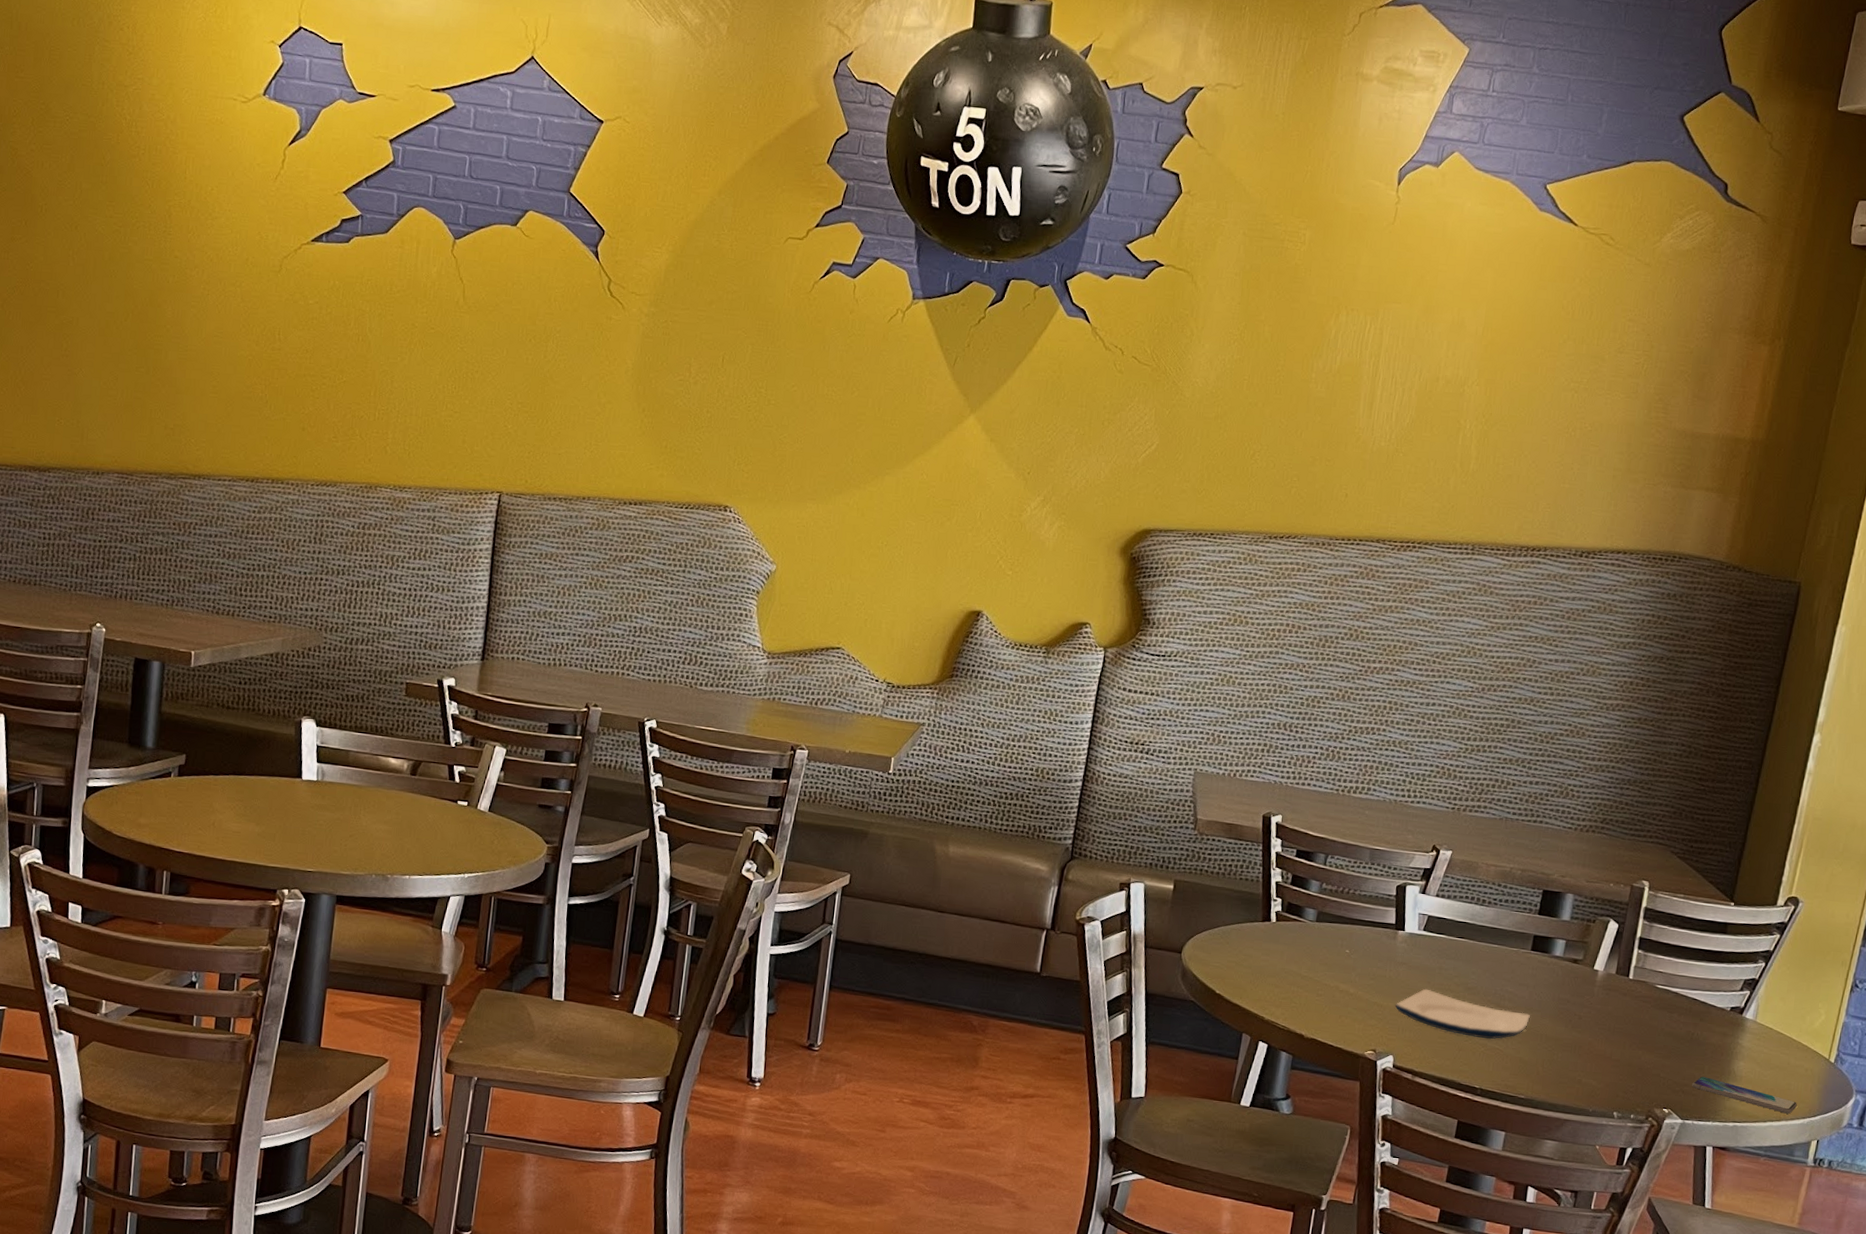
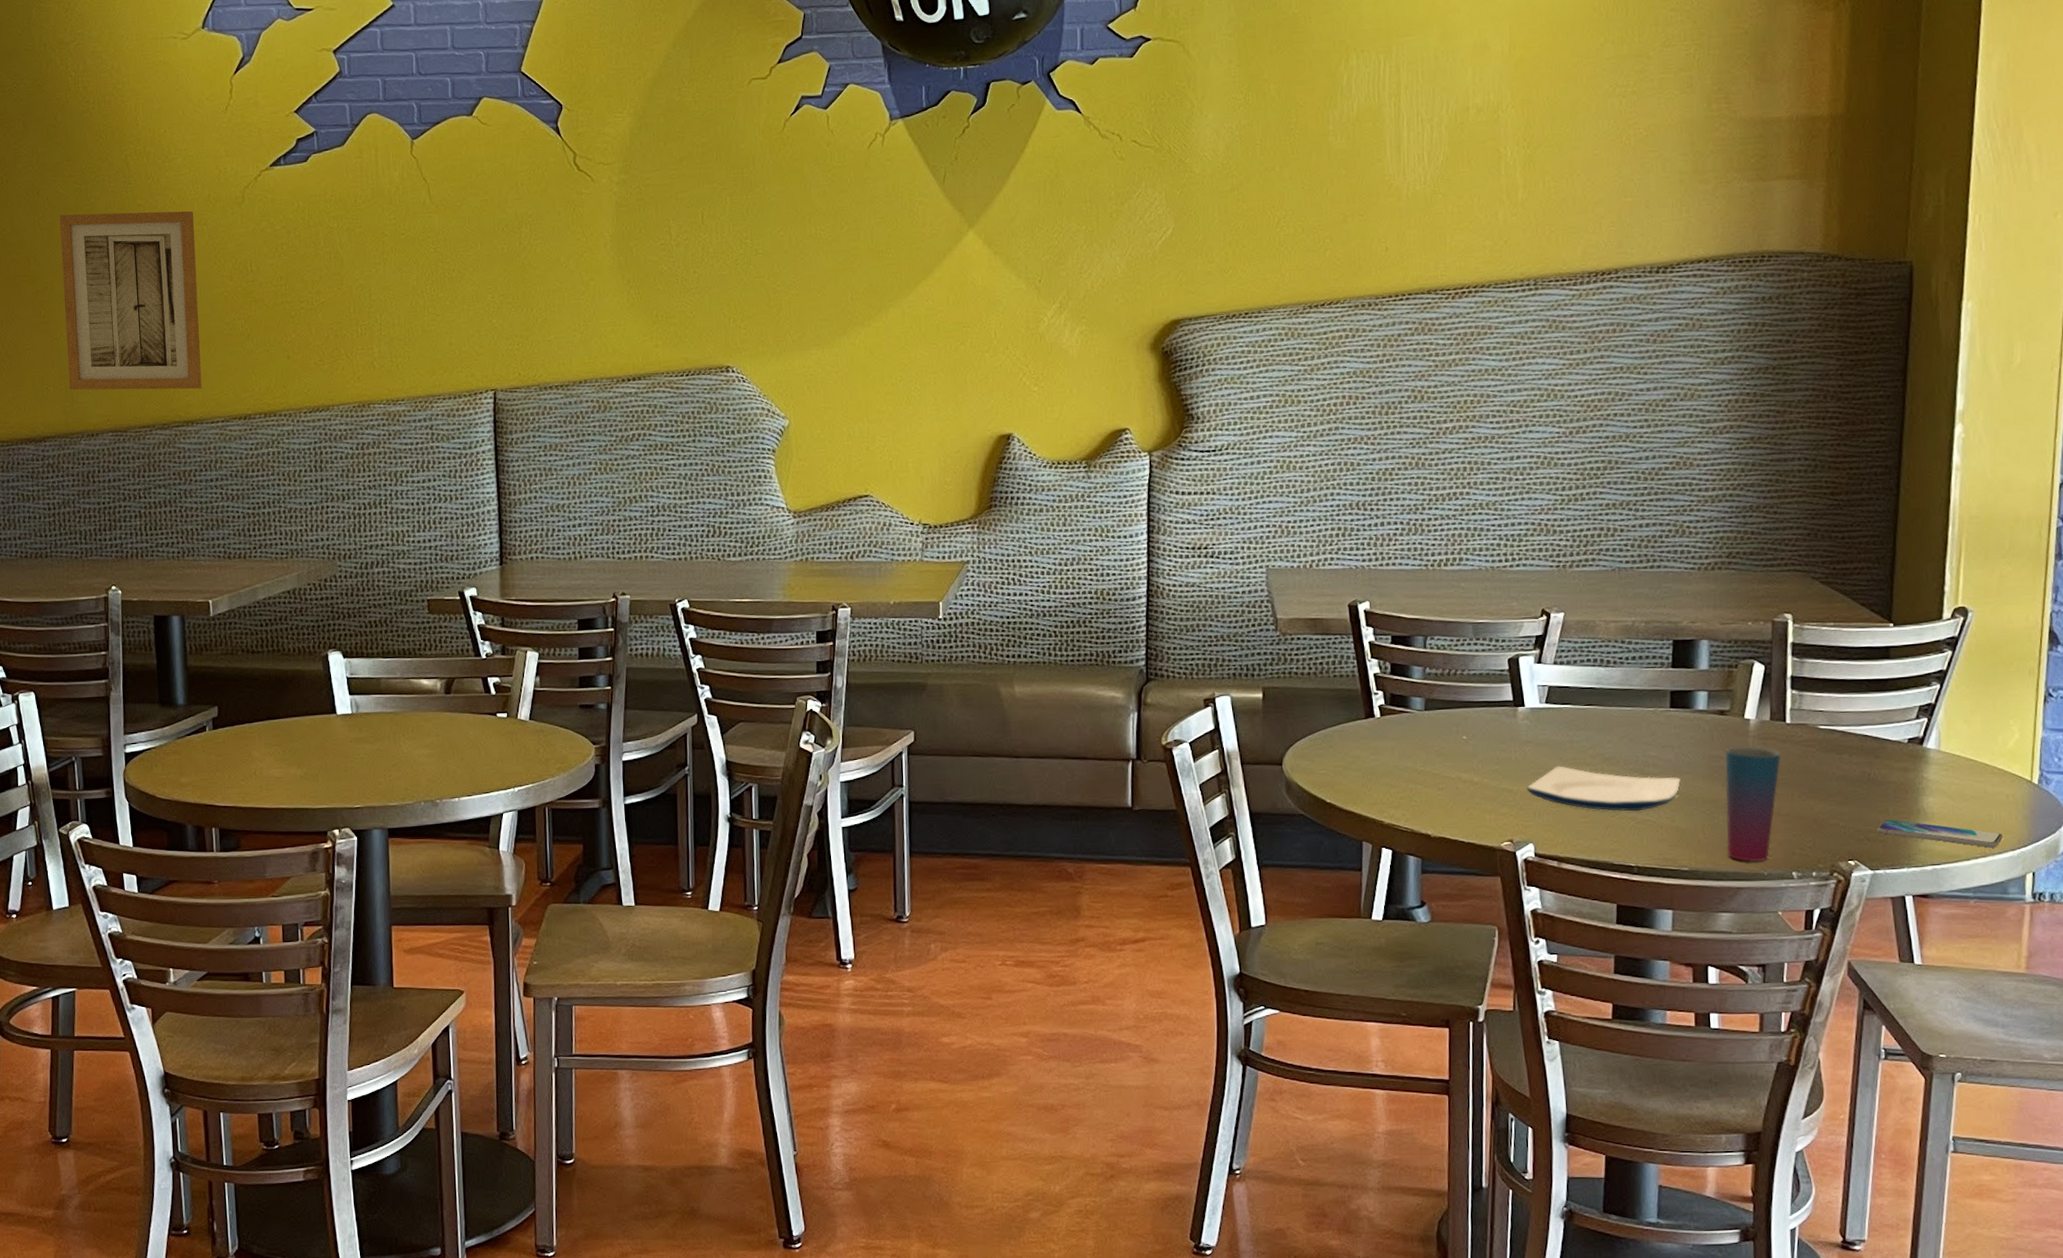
wall art: none [81,253,230,445] -> present [59,211,202,390]
cup: none [1560,992,1621,1100] -> present [1725,746,1781,863]

